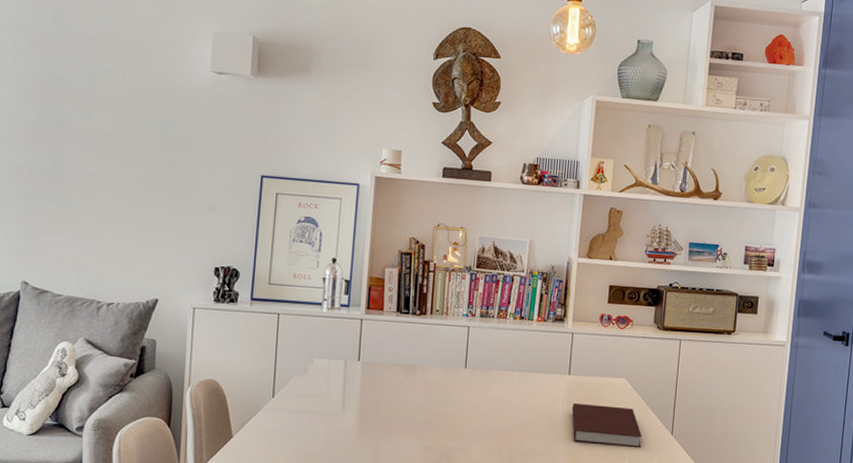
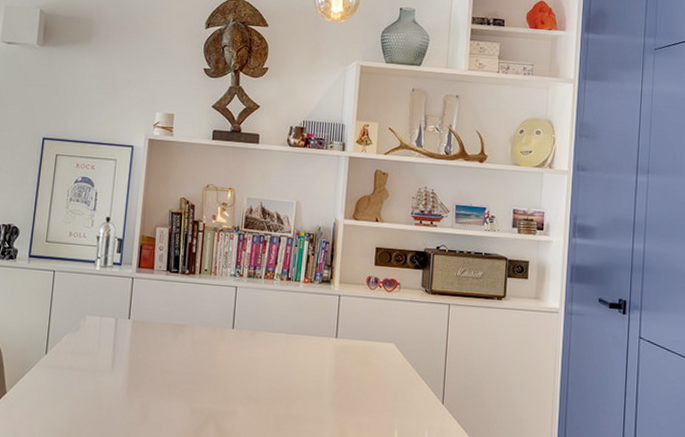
notebook: present [571,402,642,447] -> none [339,367,412,416]

